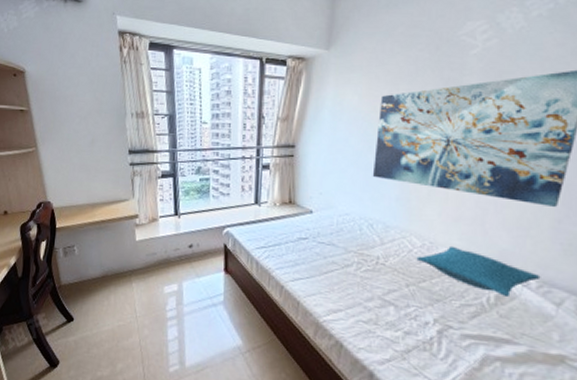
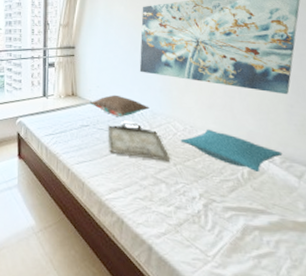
pillow: none [309,203,382,229] -> present [89,94,150,117]
serving tray: none [329,236,403,282] -> present [107,123,171,162]

